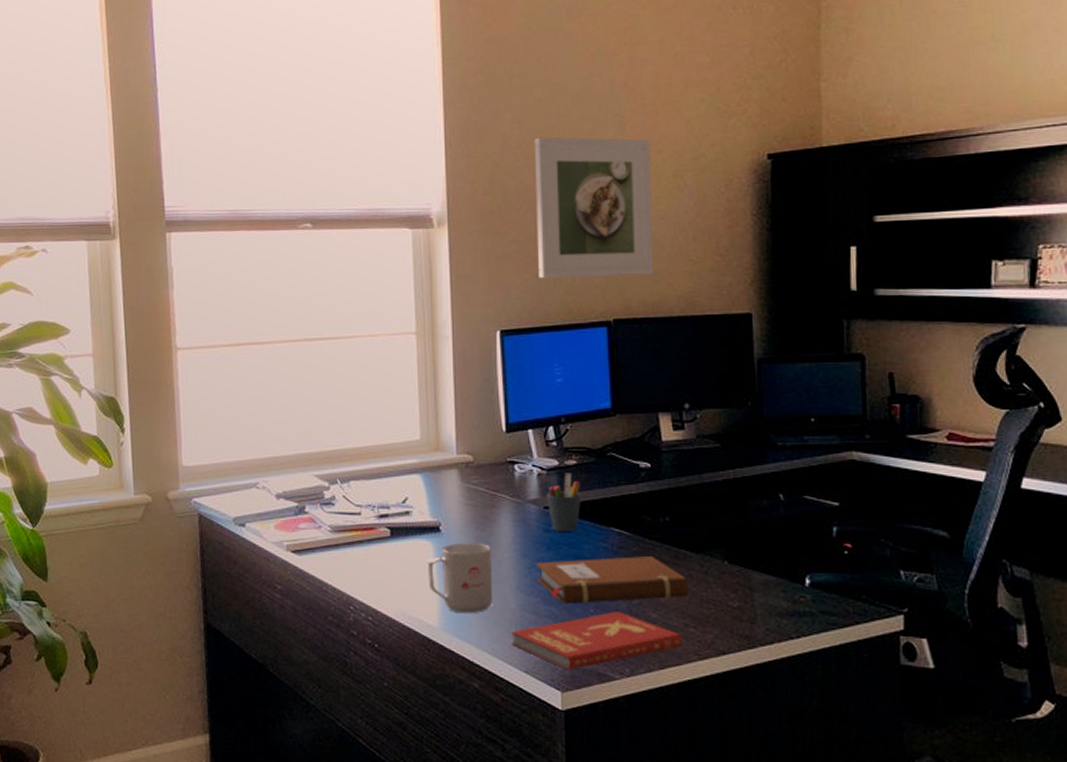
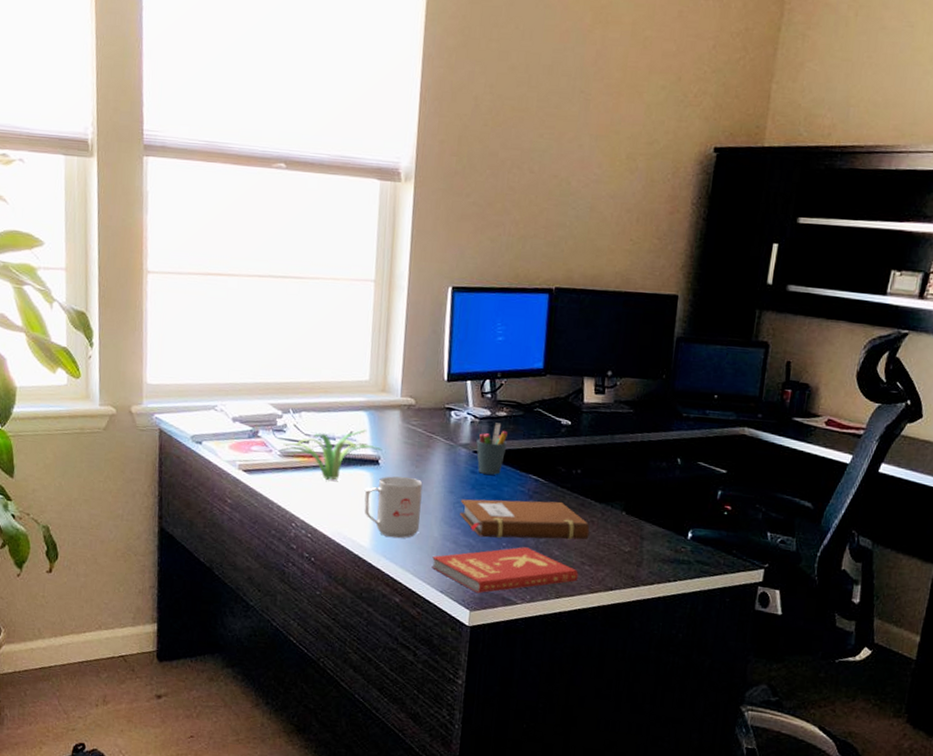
plant: none [330,494,442,554] -> present [280,429,382,480]
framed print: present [534,137,653,279] -> none [493,104,611,249]

